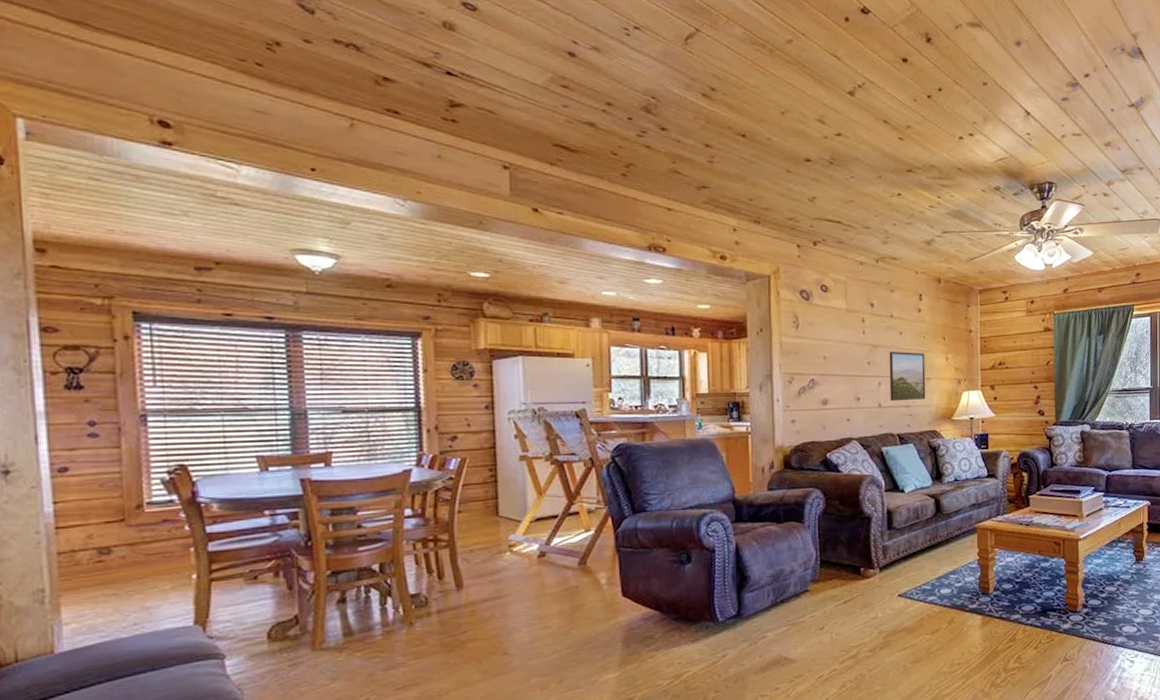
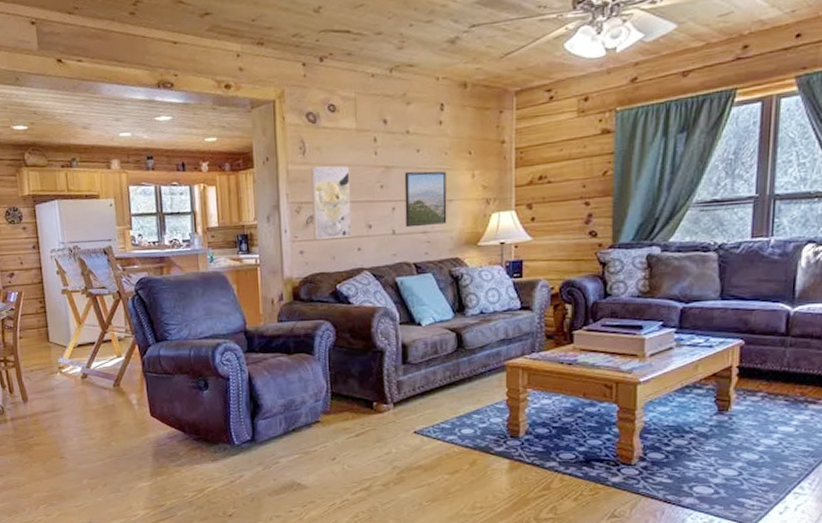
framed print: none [803,340,841,410] -> present [311,166,351,240]

